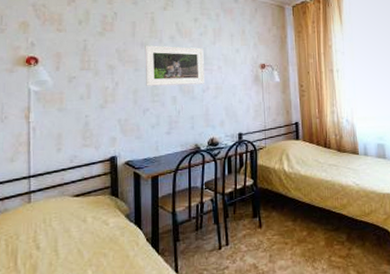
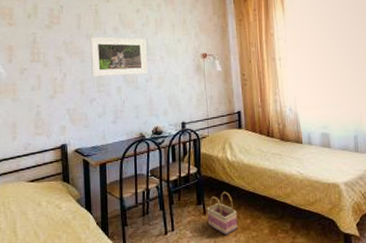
basket: none [262,203,294,249] -> present [206,191,238,236]

